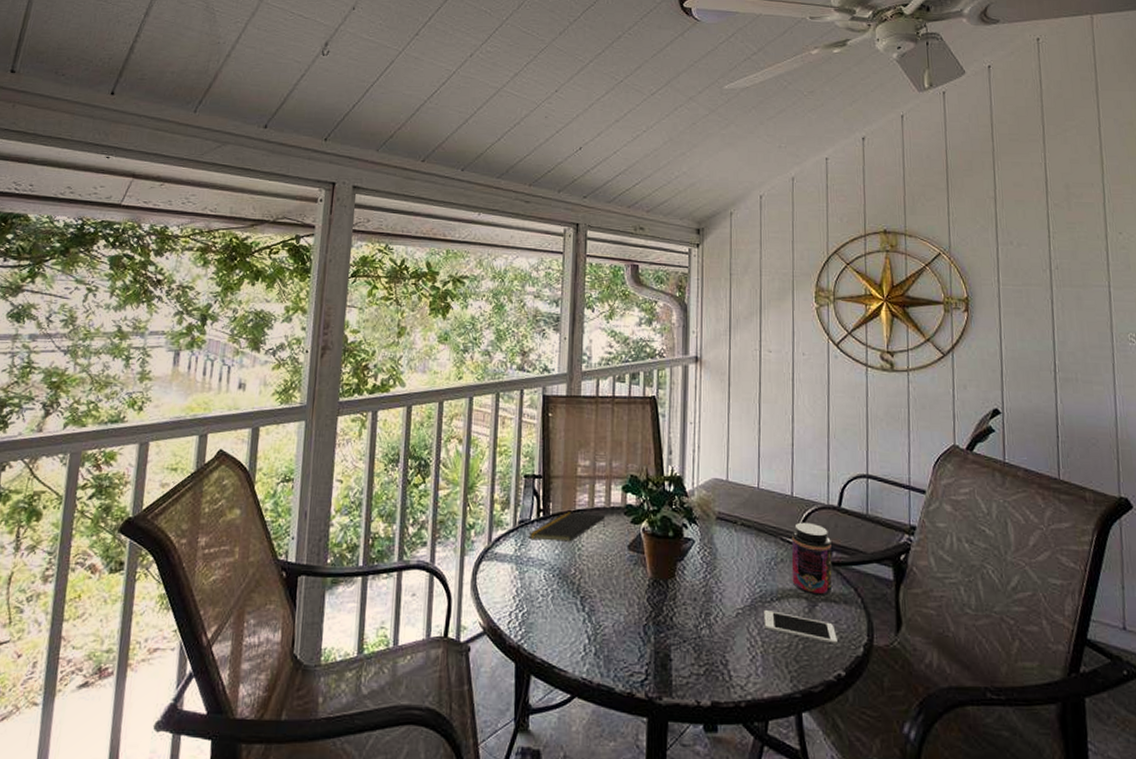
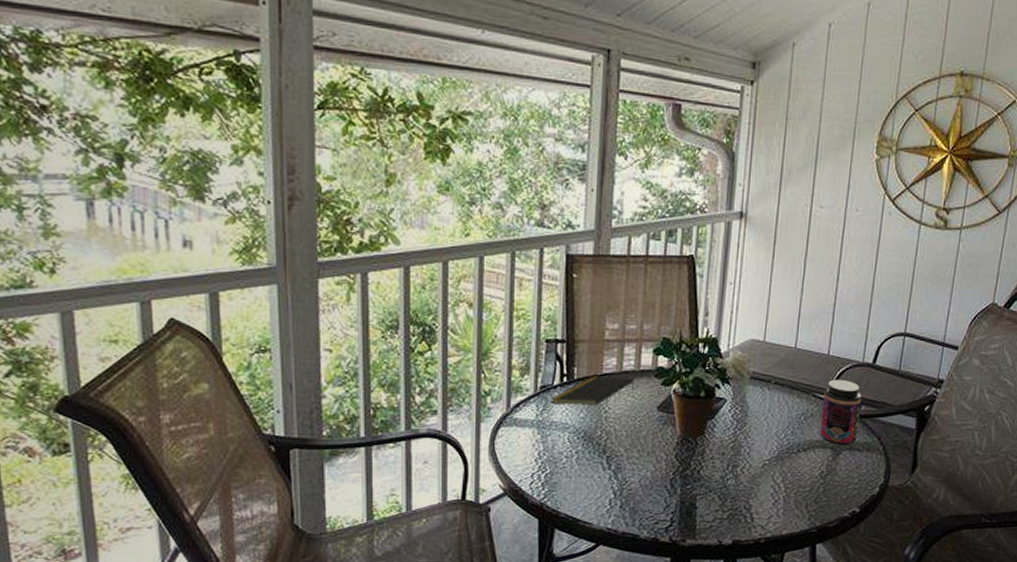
cell phone: present [764,610,838,645] -> none [789,460,856,487]

